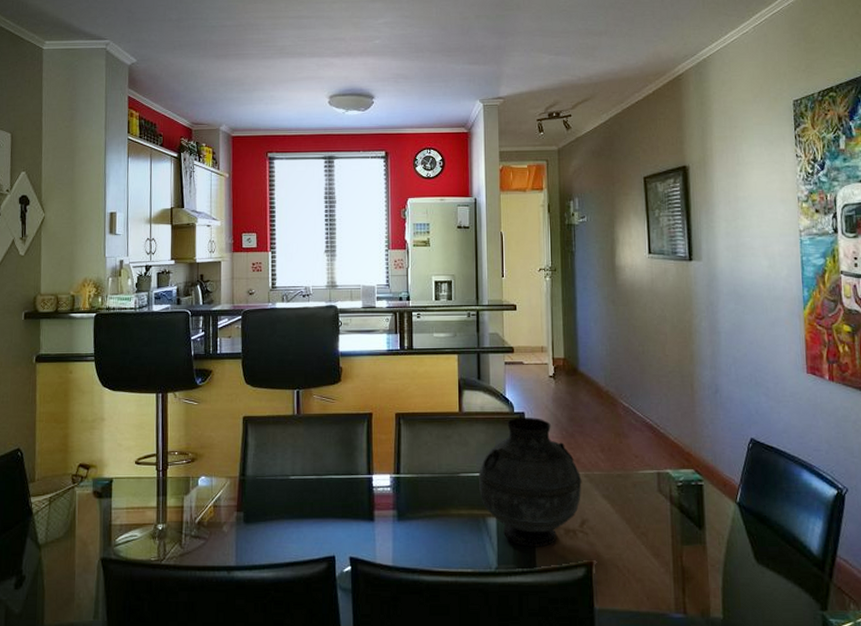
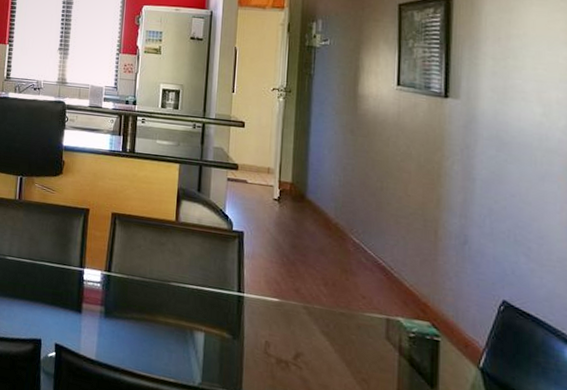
vase: present [478,417,582,547] -> none [189,235,300,372]

